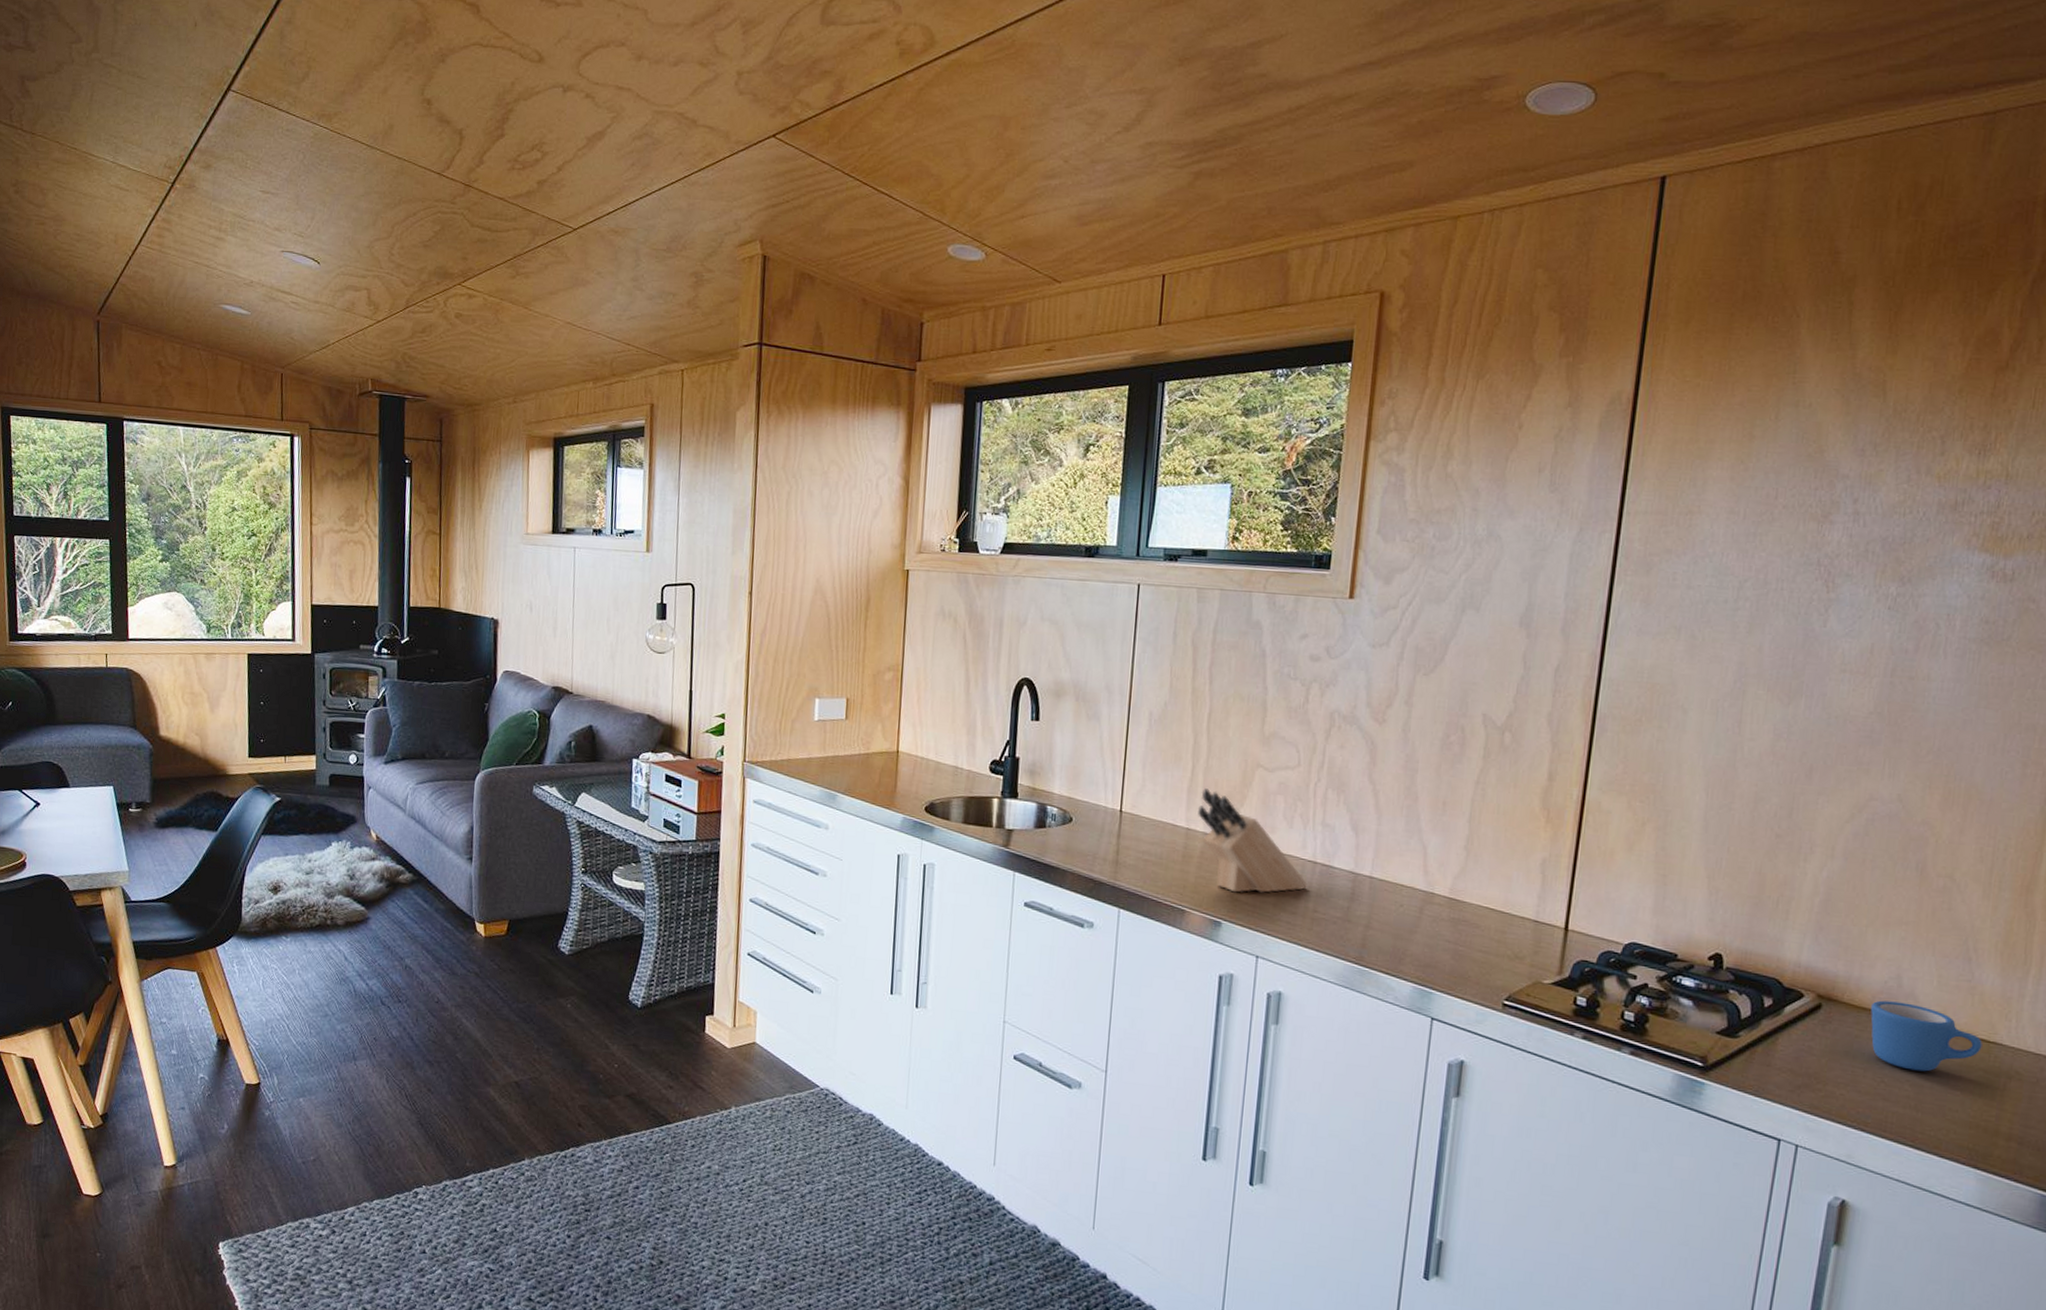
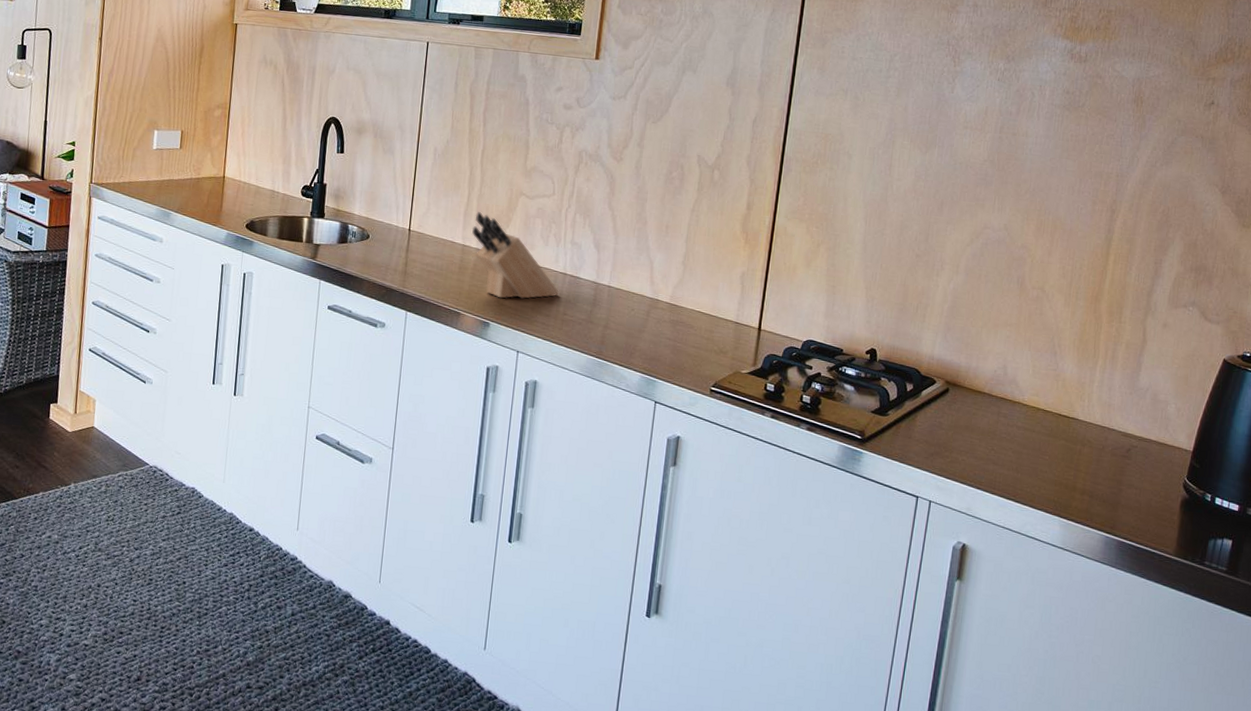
mug: present [1870,1000,1983,1072] -> none [984,385,1064,441]

